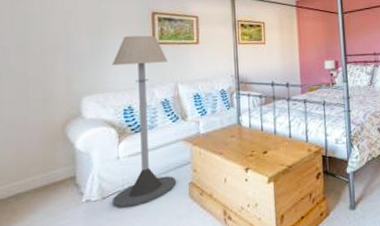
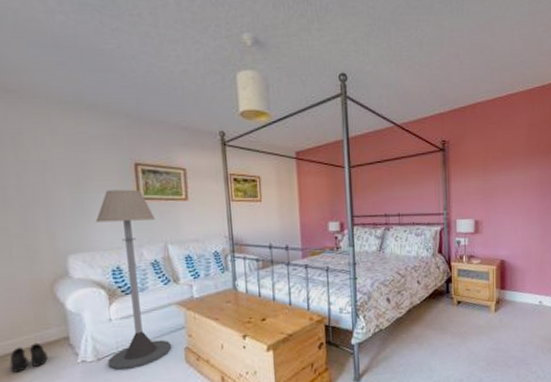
boots: none [12,183,52,216] -> present [9,342,48,373]

